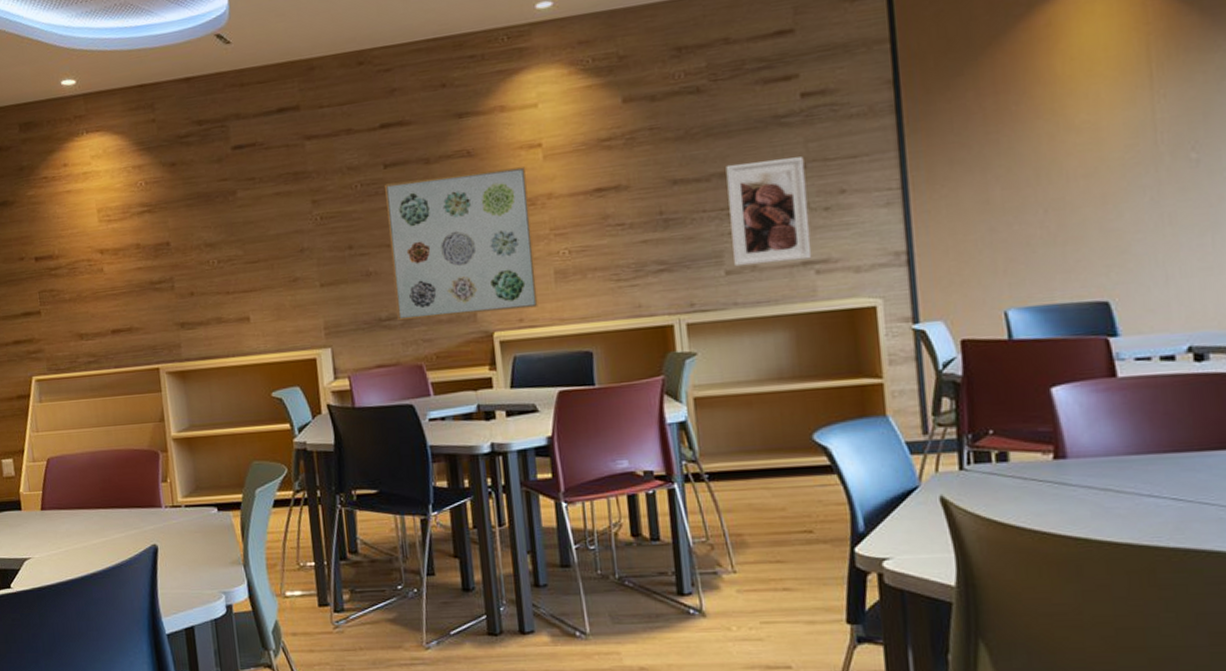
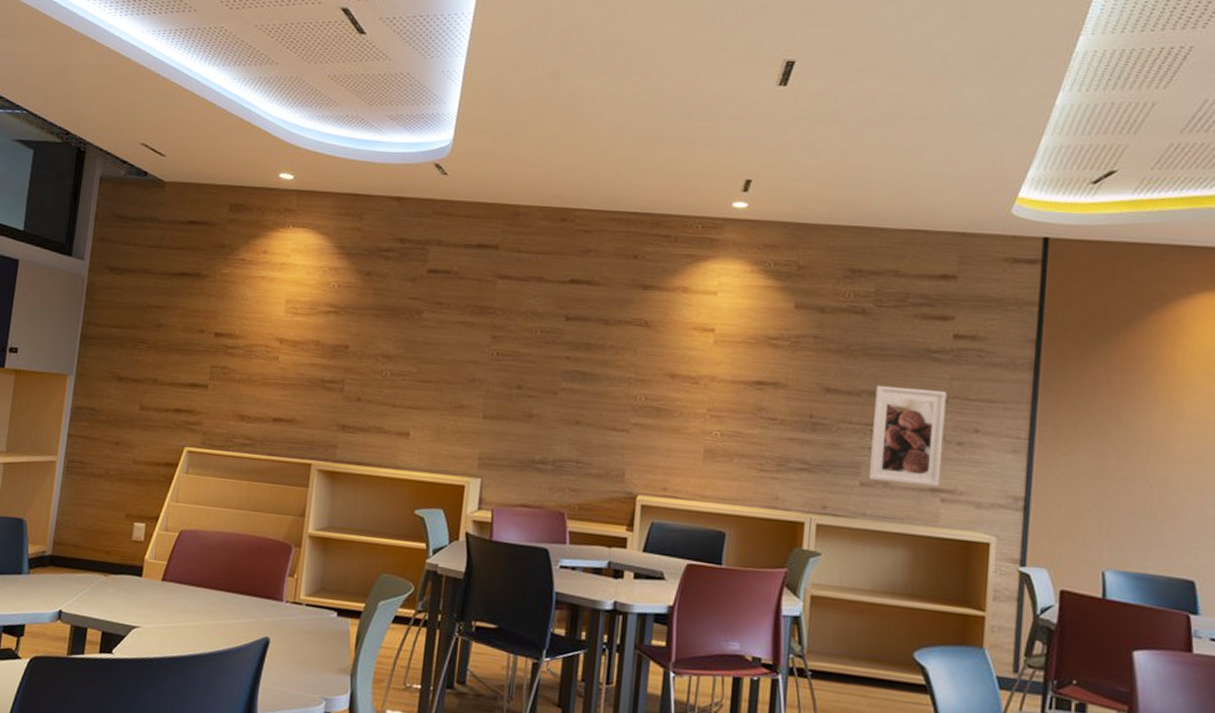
wall art: present [385,167,539,321] -> none [550,335,695,480]

